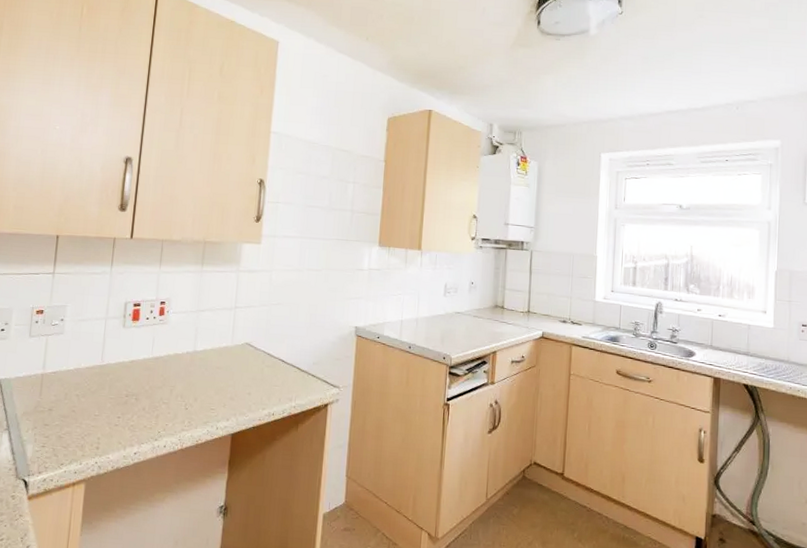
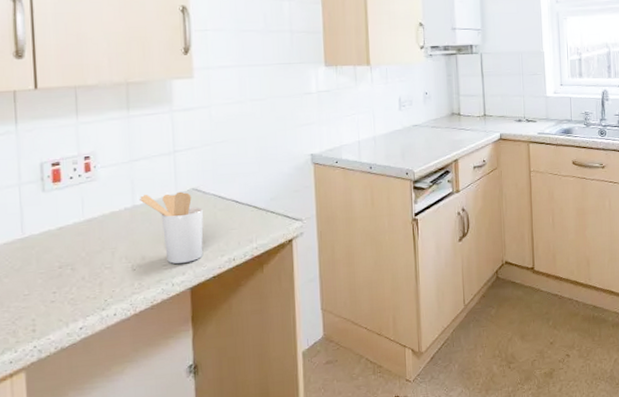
utensil holder: none [200,343,253,410] -> present [140,191,204,264]

